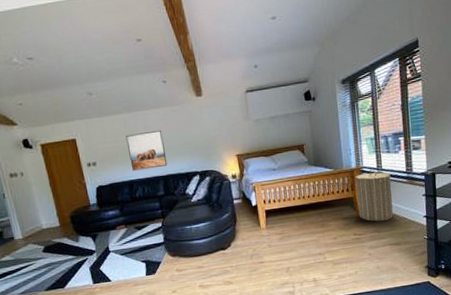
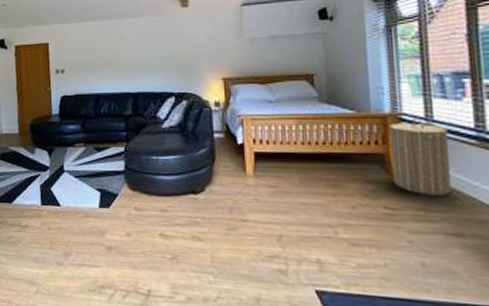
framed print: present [125,130,168,171] -> none [99,41,140,84]

